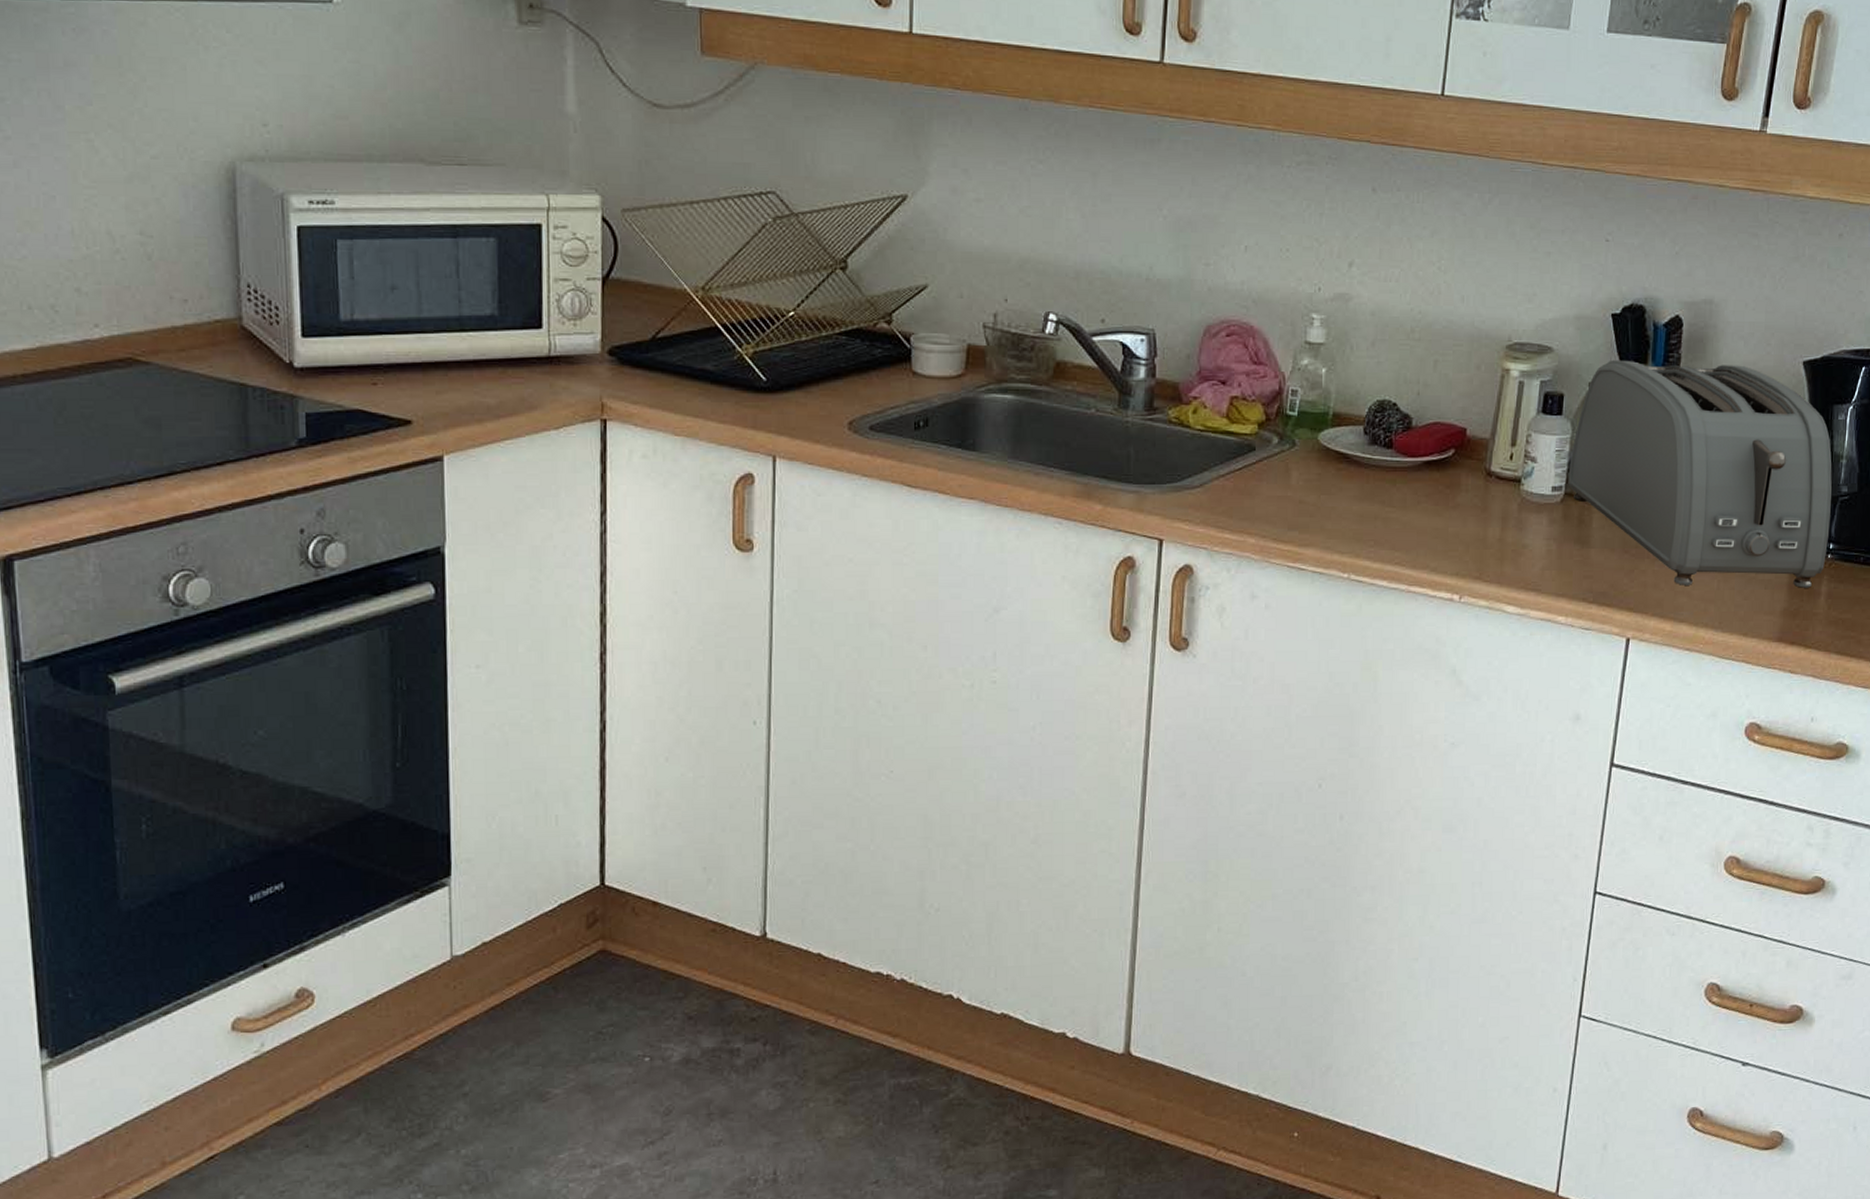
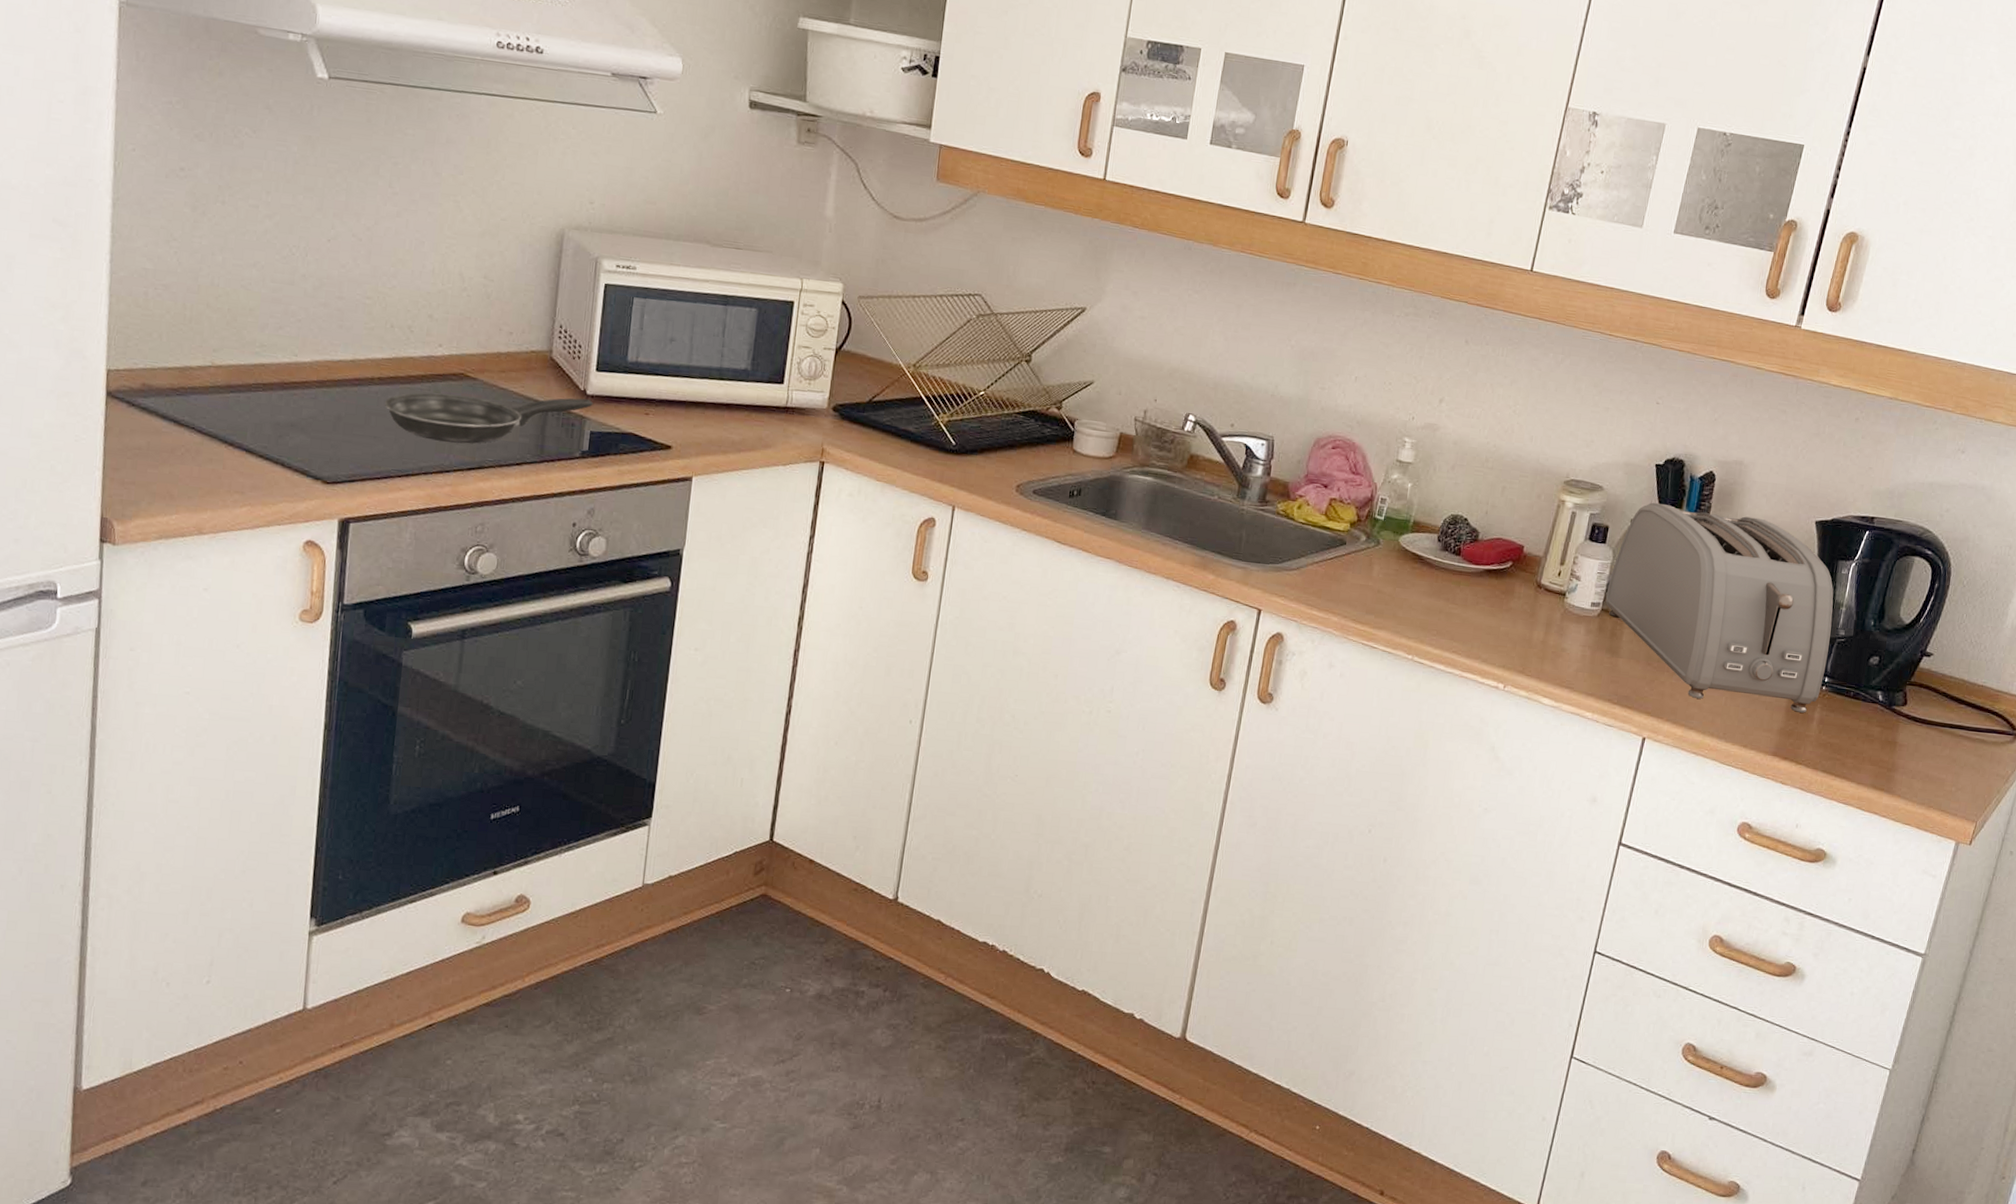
frying pan: none [35,373,304,446] -> present [385,393,593,444]

